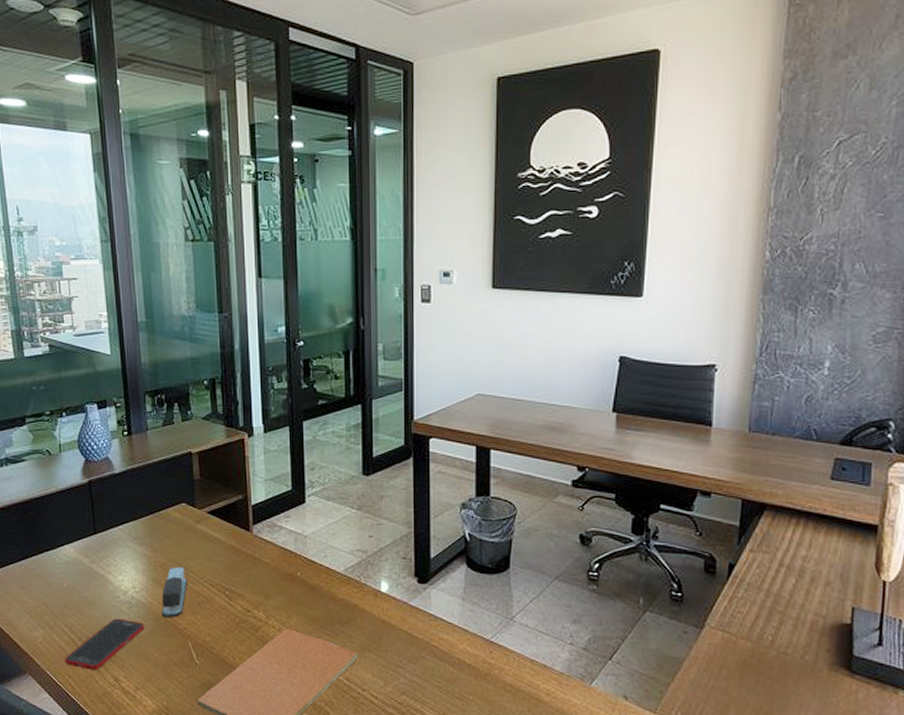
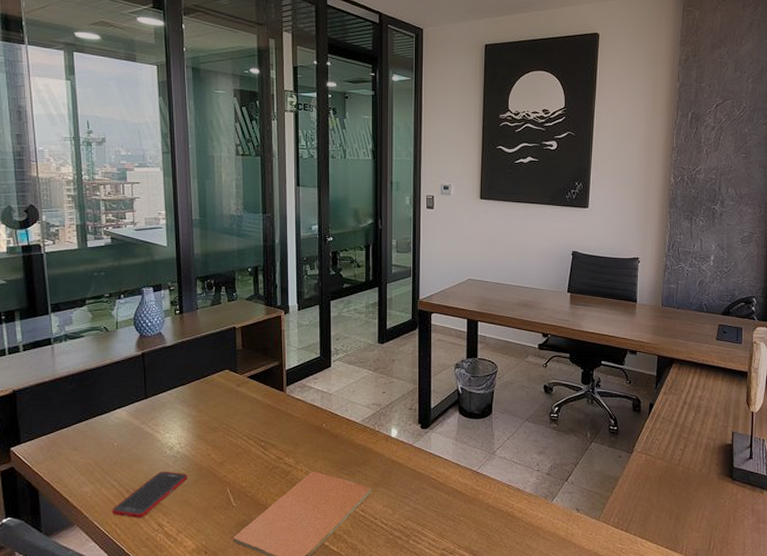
stapler: present [161,567,187,618] -> none [203,424,227,468]

